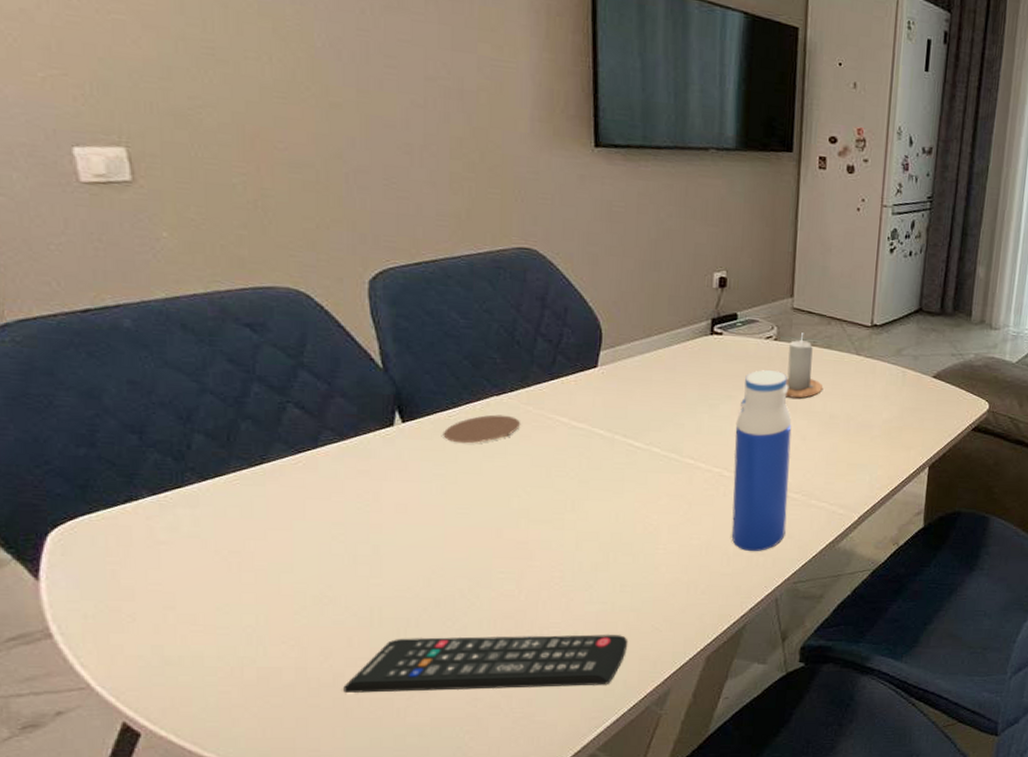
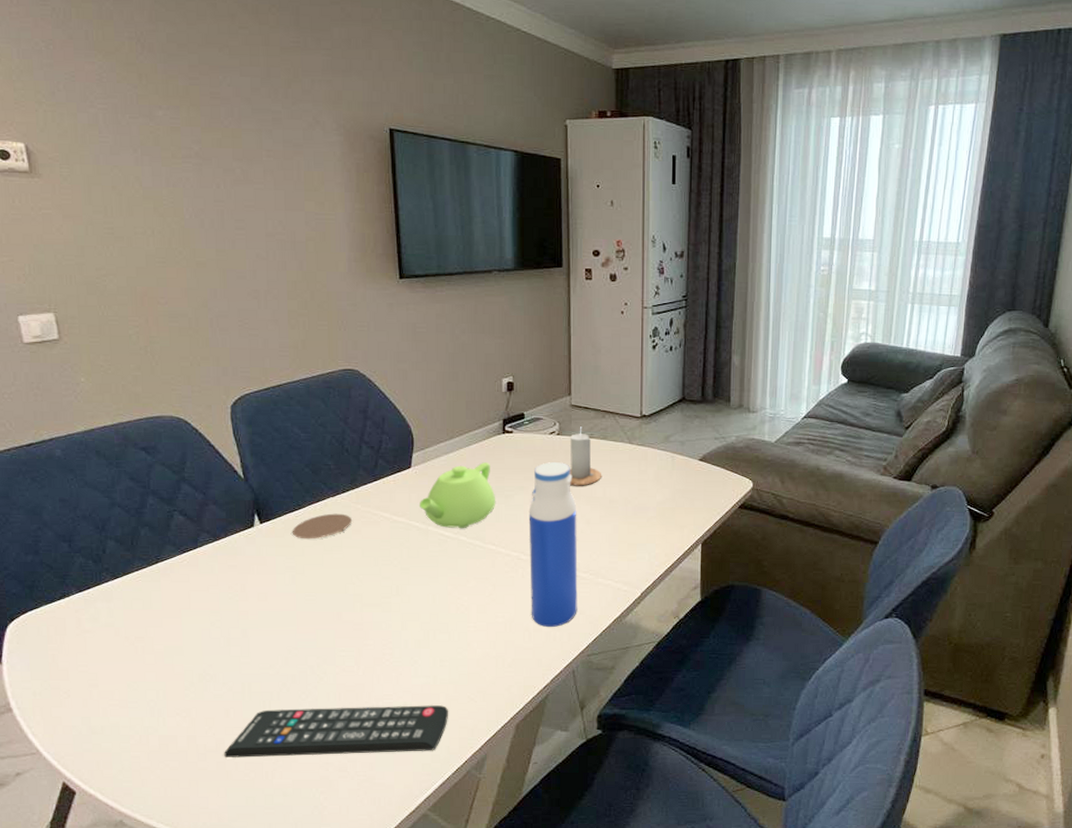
teapot: none [604,366,698,440] -> present [418,462,496,529]

